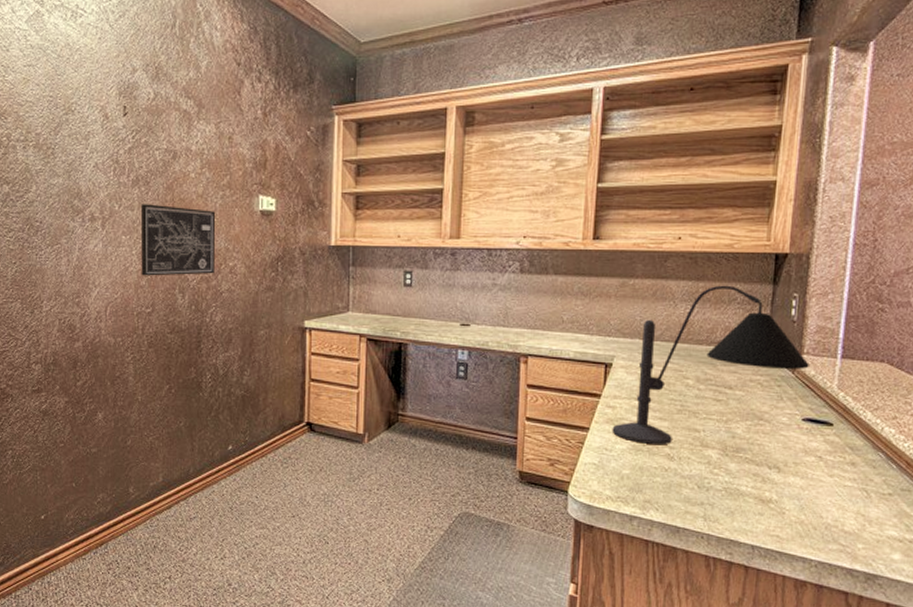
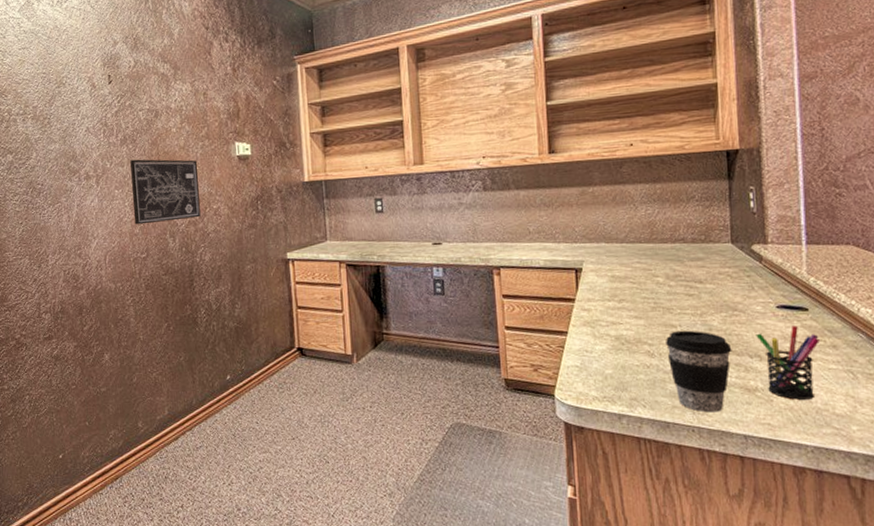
desk lamp: present [612,285,809,444] -> none [589,184,776,343]
coffee cup: none [687,435,752,521] -> present [666,330,732,413]
pen holder: none [778,440,840,514] -> present [756,325,820,400]

